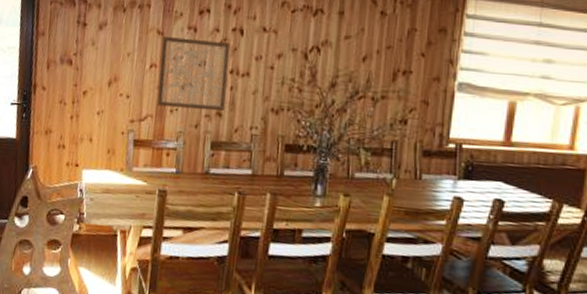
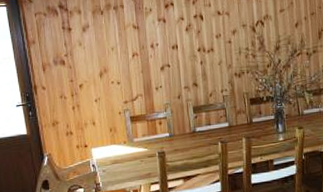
wall art: present [156,37,230,112] -> none [138,27,199,87]

